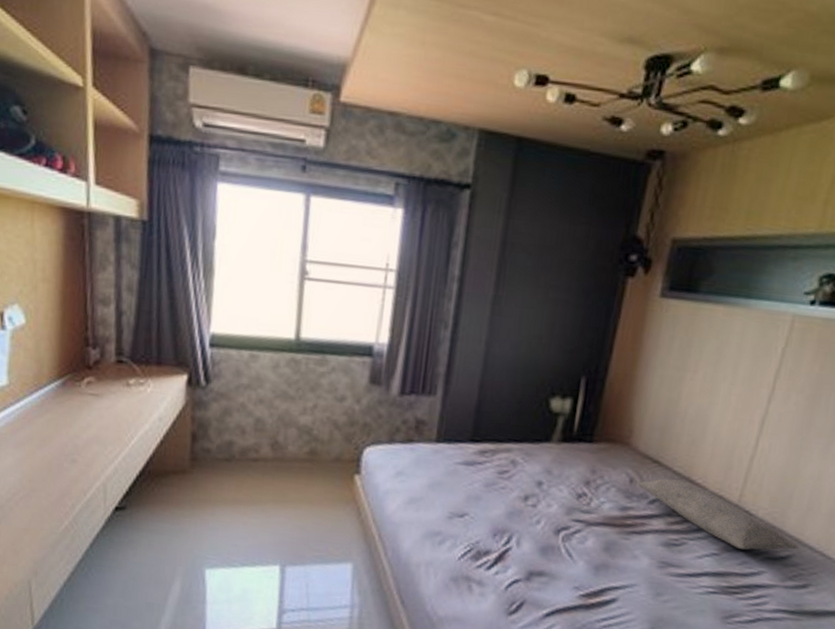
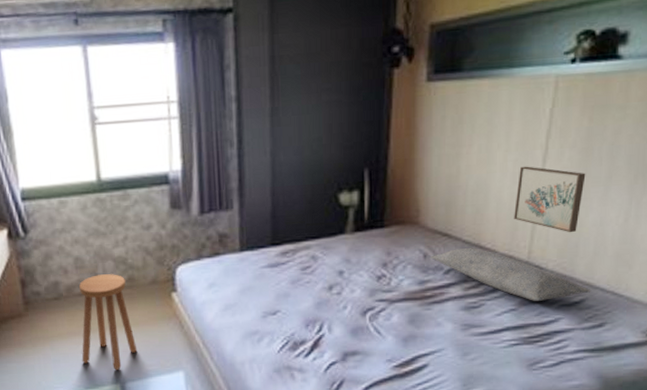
stool: none [243,441,307,550] -> present [79,274,138,370]
wall art: none [730,403,810,482] -> present [514,166,586,233]

